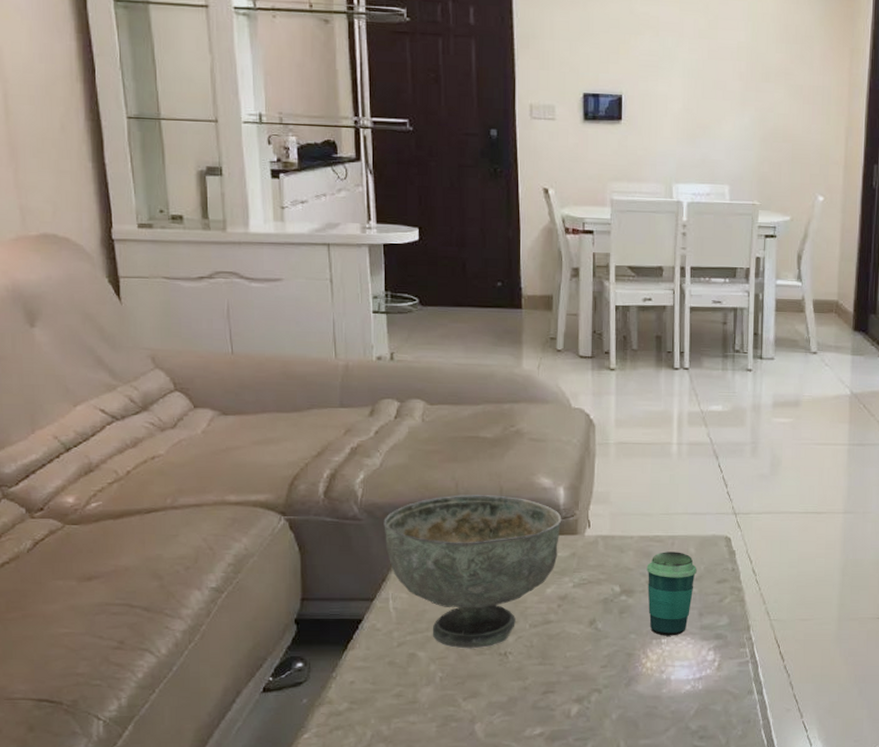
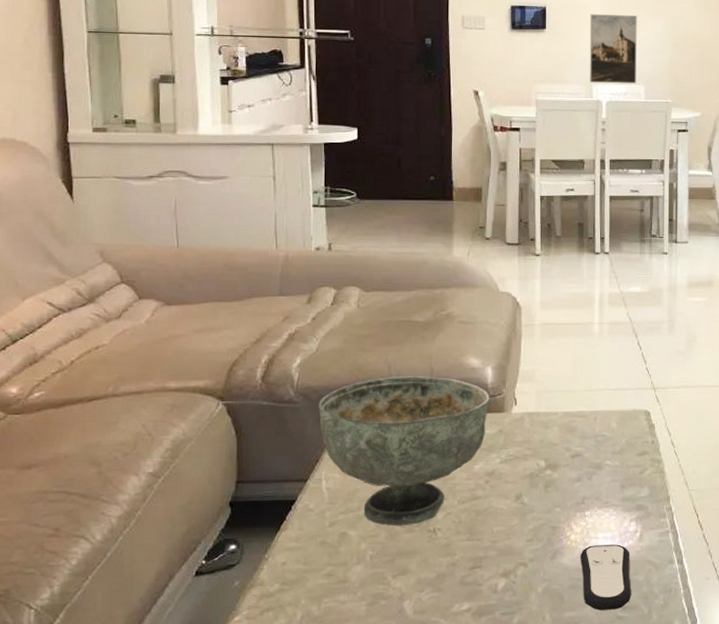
cup: present [647,552,697,636] -> none [571,426,618,509]
remote control: none [656,673,709,739] -> present [580,544,632,611]
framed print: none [669,104,722,183] -> present [589,14,637,84]

